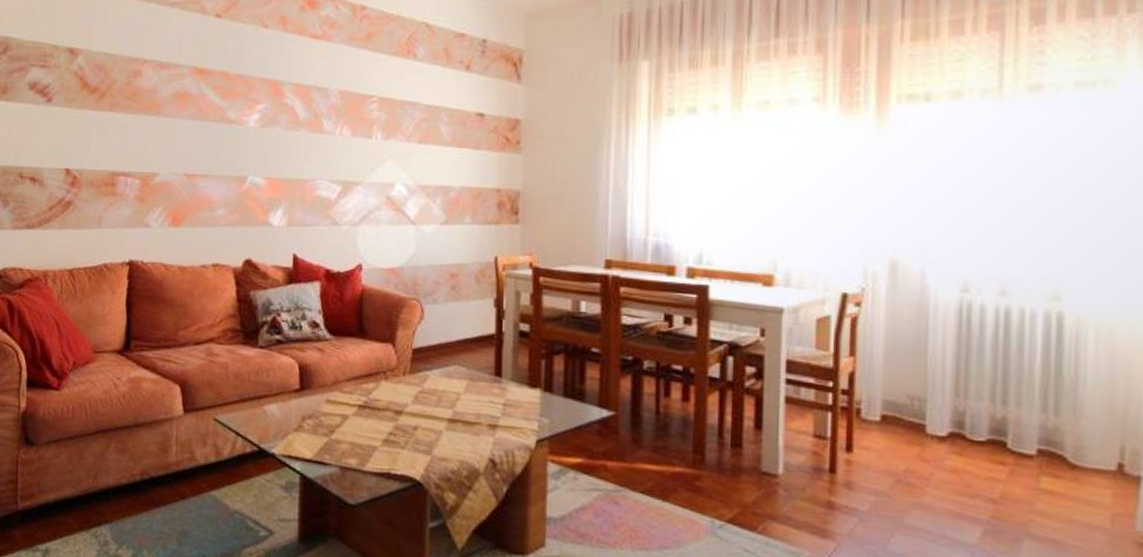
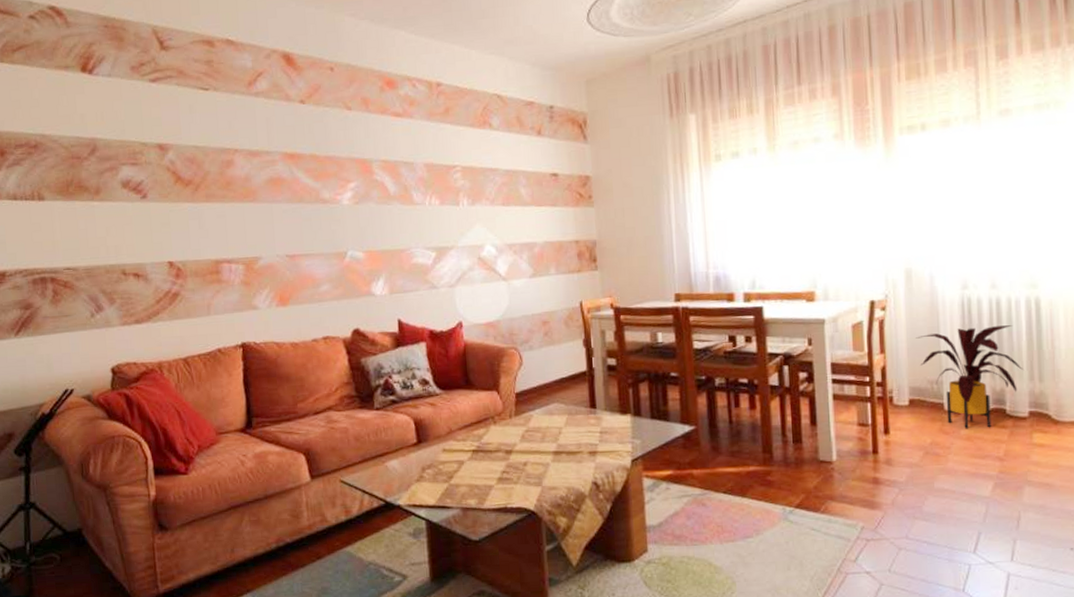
house plant: none [896,338,1034,462] -> present [916,325,1023,429]

